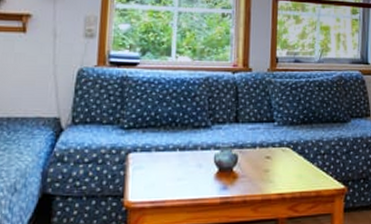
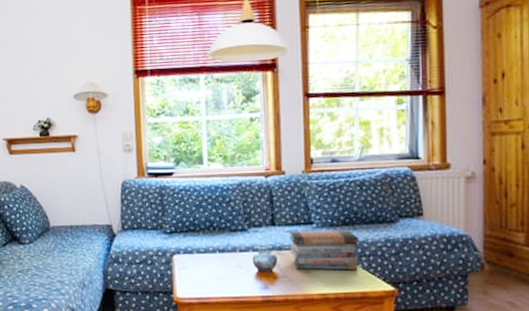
book stack: none [251,129,315,169] -> present [289,230,359,271]

